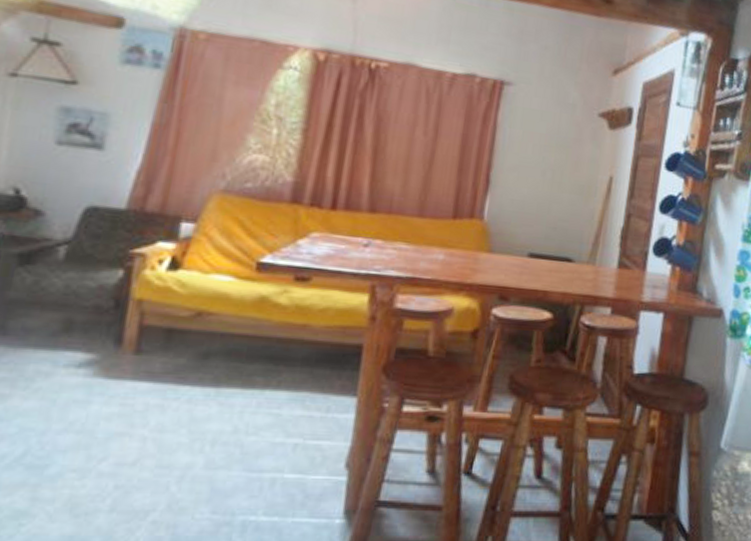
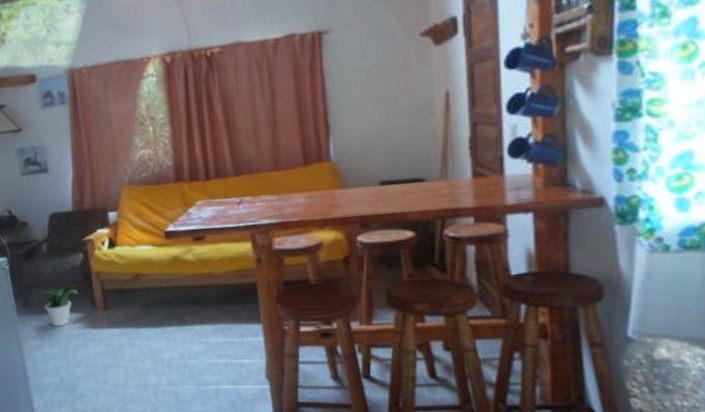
potted plant: none [19,309,103,370] -> present [35,283,79,327]

